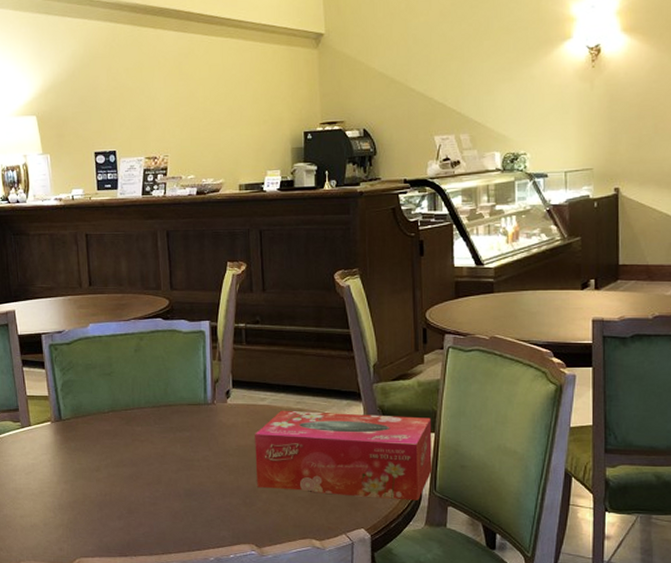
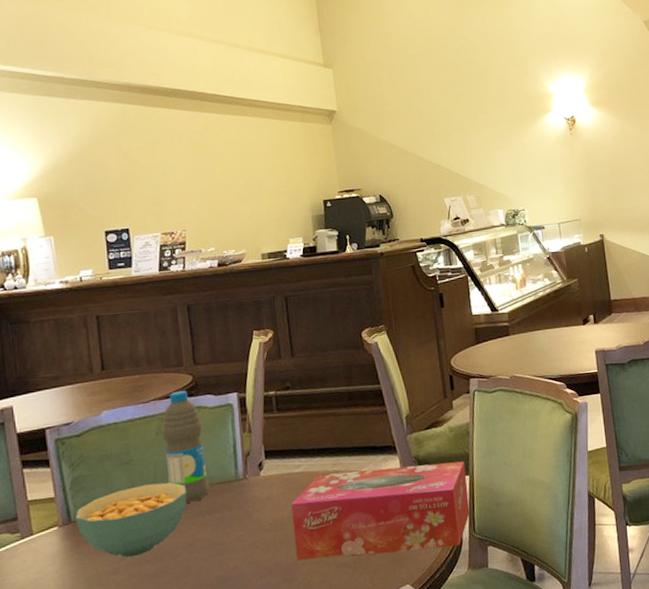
cereal bowl: none [65,396,161,459] -> present [76,482,187,558]
water bottle: none [139,314,181,418] -> present [161,391,210,503]

